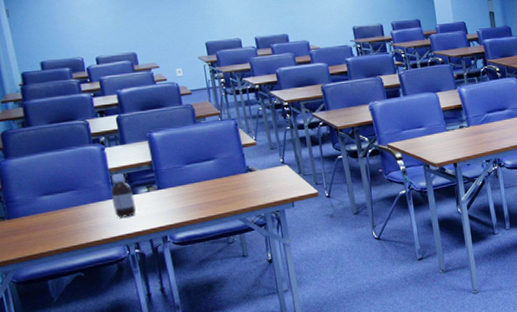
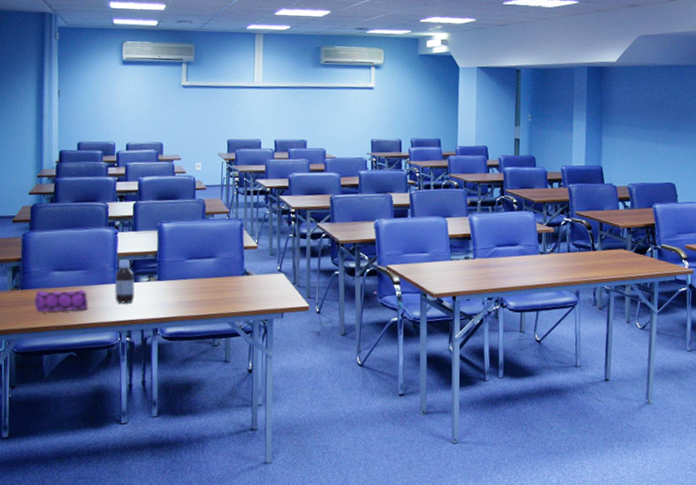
pencil case: none [25,209,87,239] -> present [34,288,88,313]

